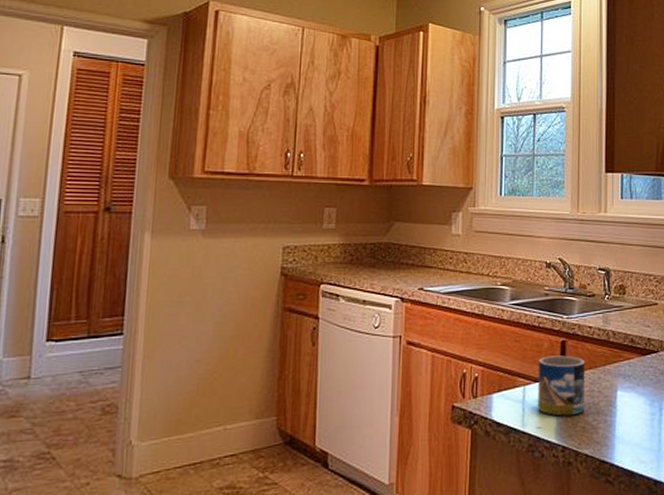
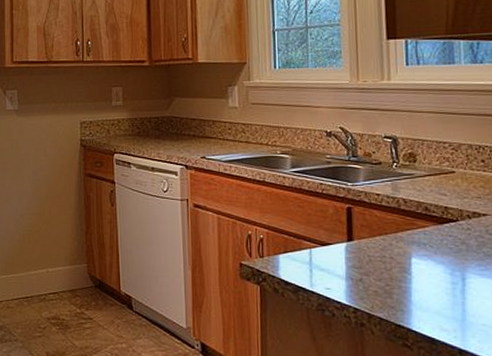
mug: present [538,355,586,416] -> none [323,221,376,280]

